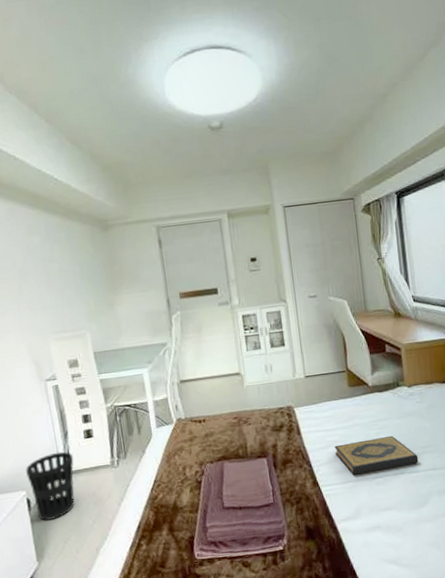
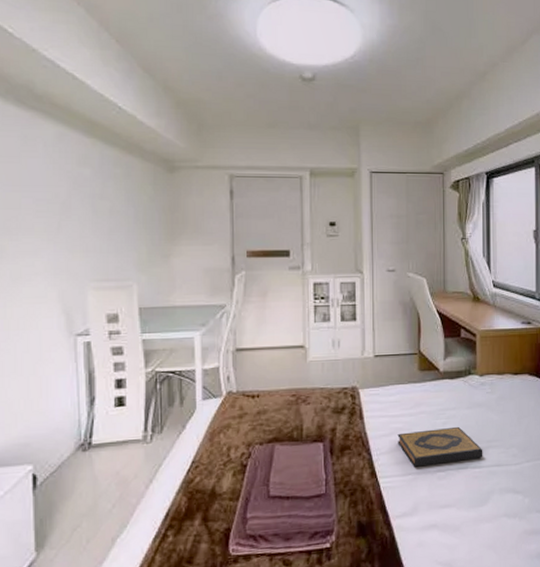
wastebasket: present [26,451,75,521] -> none [37,420,98,502]

